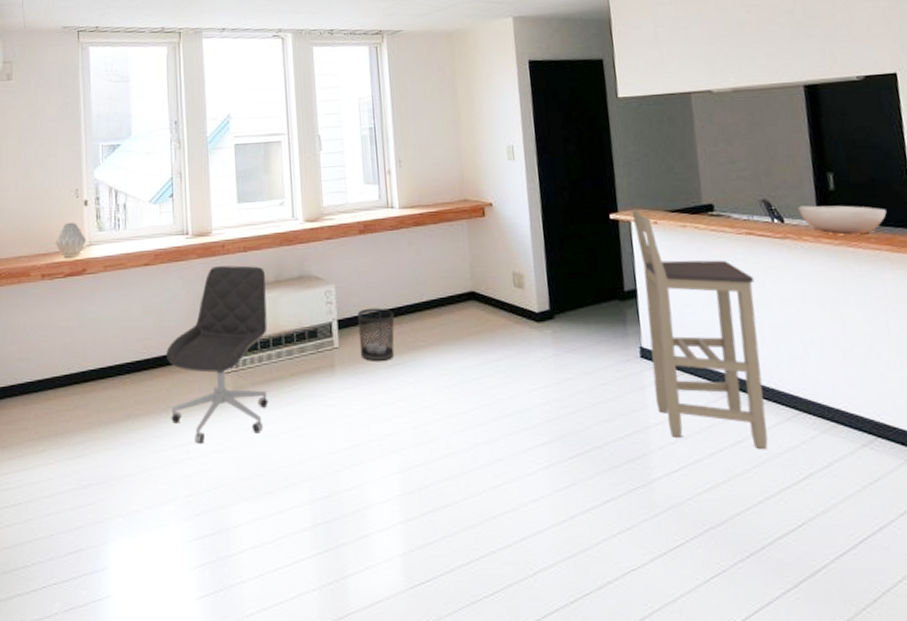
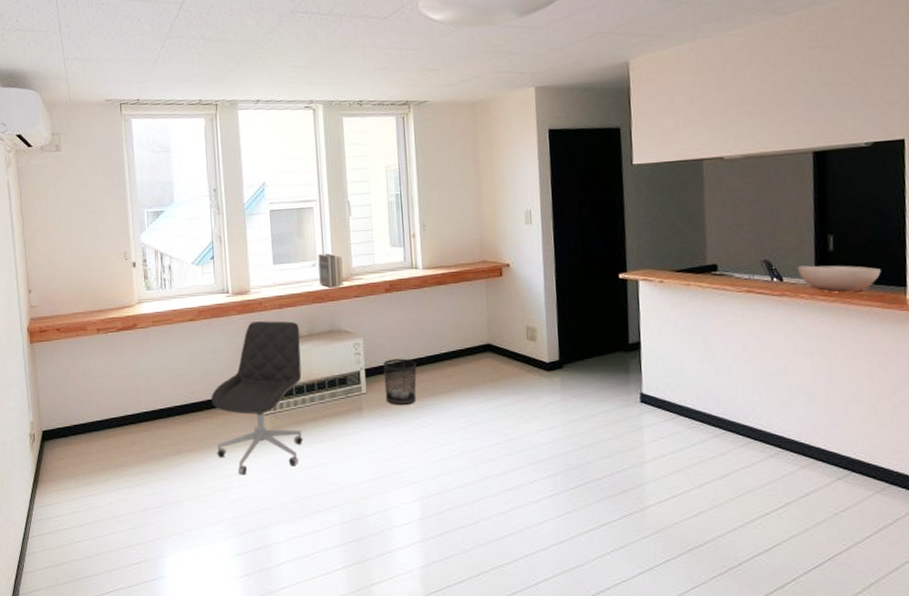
vase: present [55,222,86,258] -> none [107,282,136,314]
books: none [286,191,314,229] -> present [318,253,344,288]
bar stool: present [631,209,768,450] -> none [640,269,752,482]

